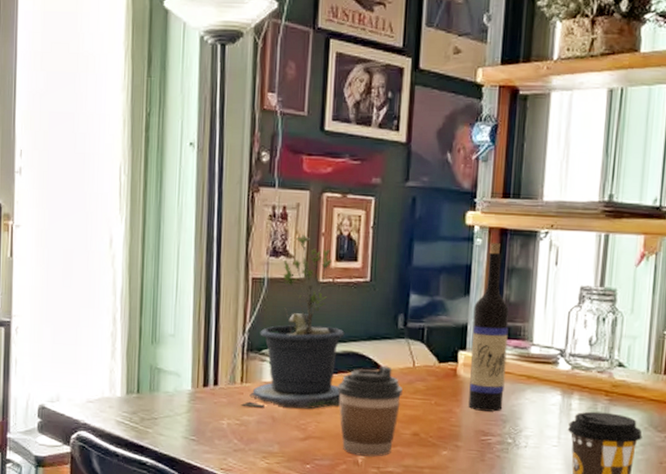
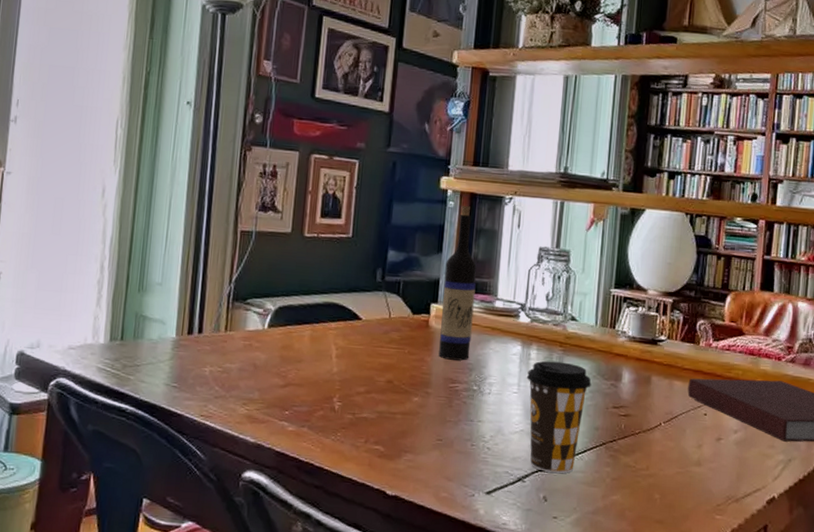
potted plant: present [241,234,345,409] -> none [224,191,327,357]
coffee cup: present [338,366,403,458] -> none [318,316,379,404]

